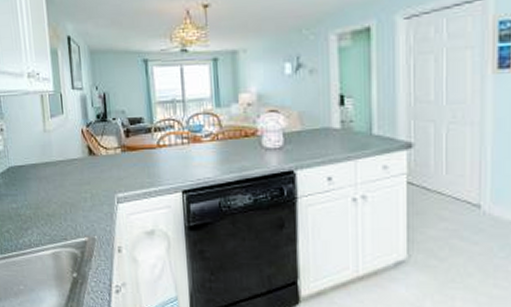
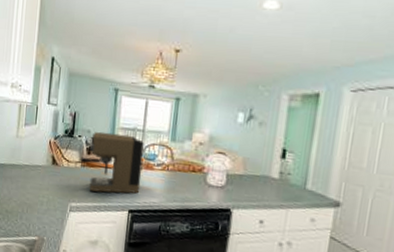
coffee maker: none [119,108,191,177] -> present [80,131,144,194]

